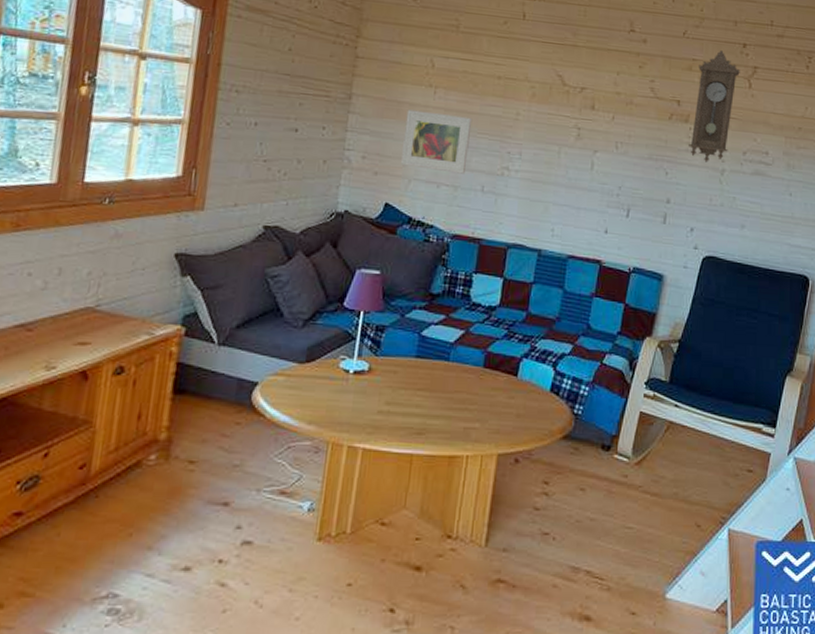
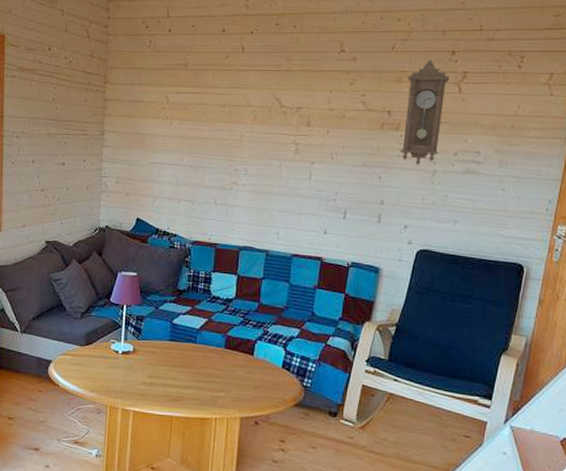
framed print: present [400,109,473,174] -> none [146,140,204,190]

